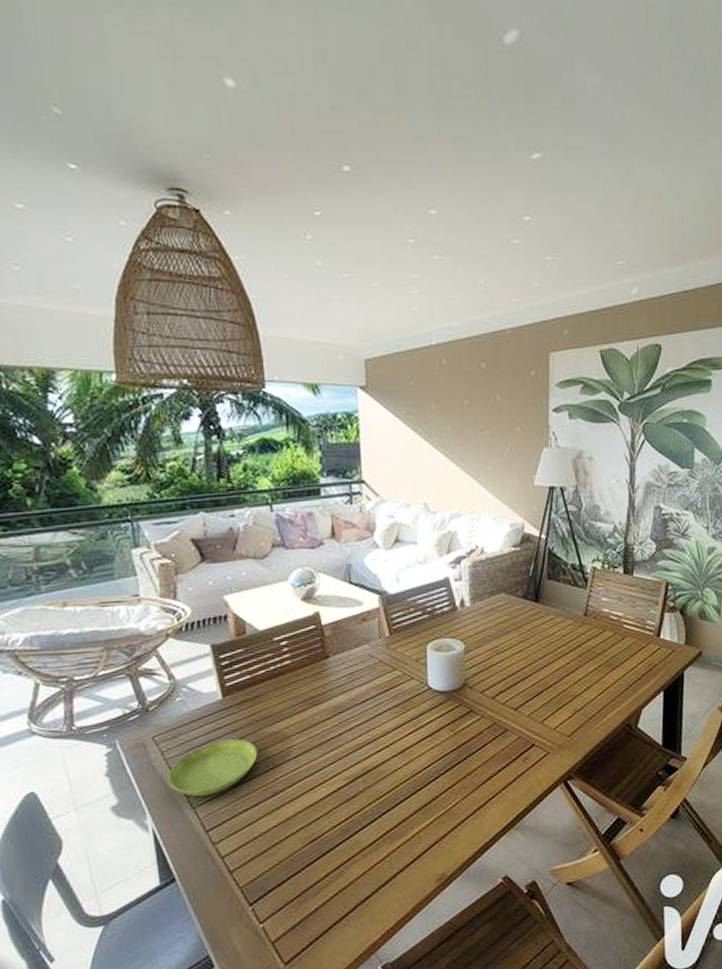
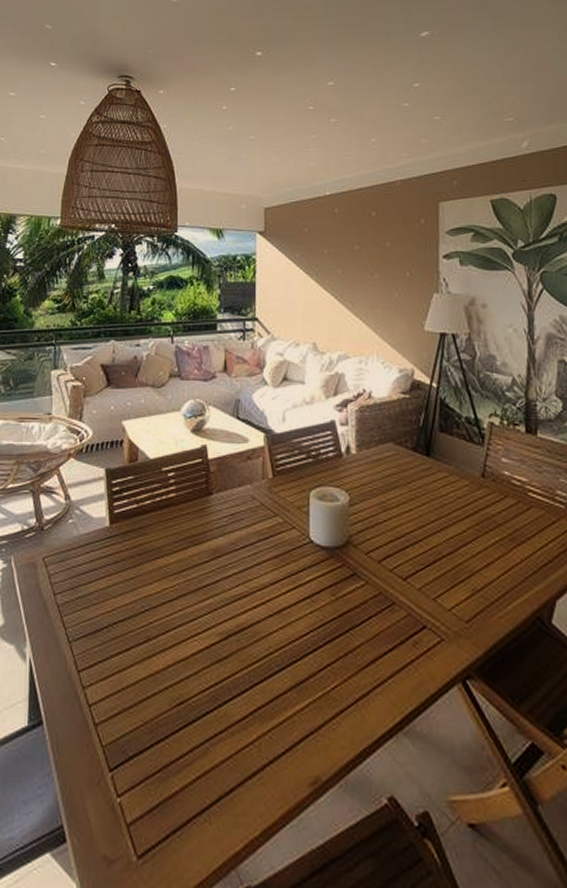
saucer: present [167,738,258,797] -> none [50,570,136,631]

